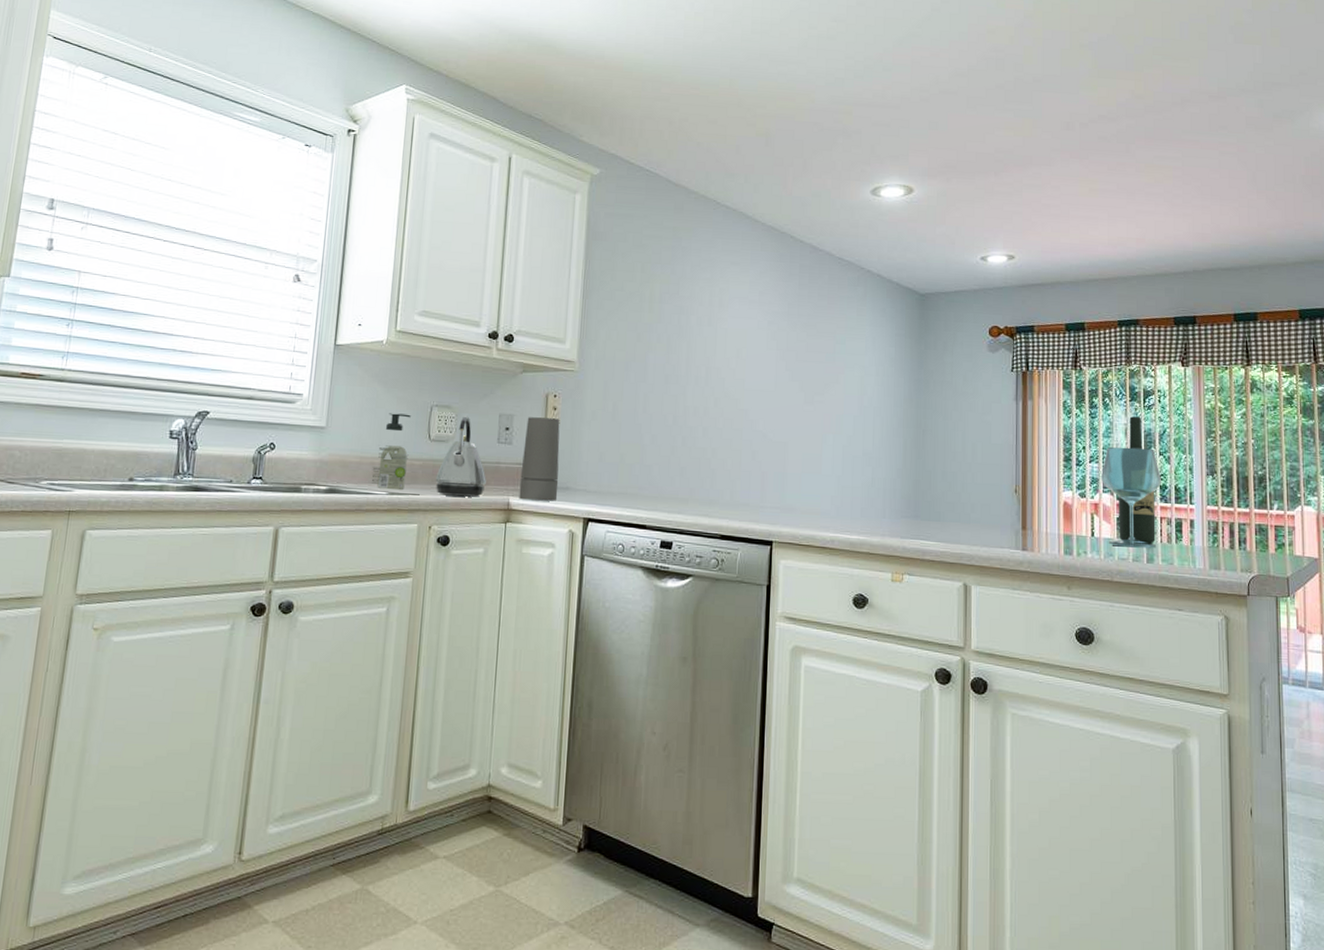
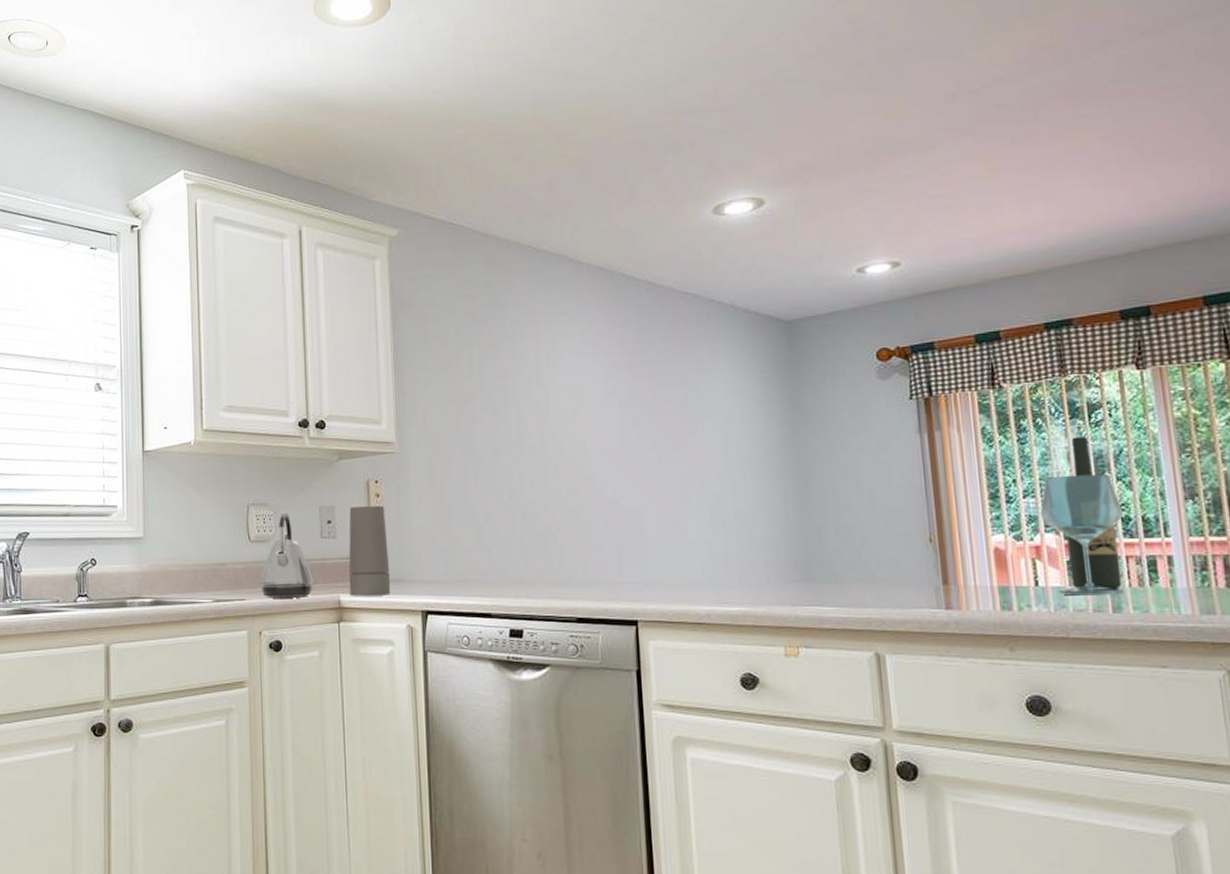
soap dispenser: present [372,413,411,491] -> none [195,516,230,597]

